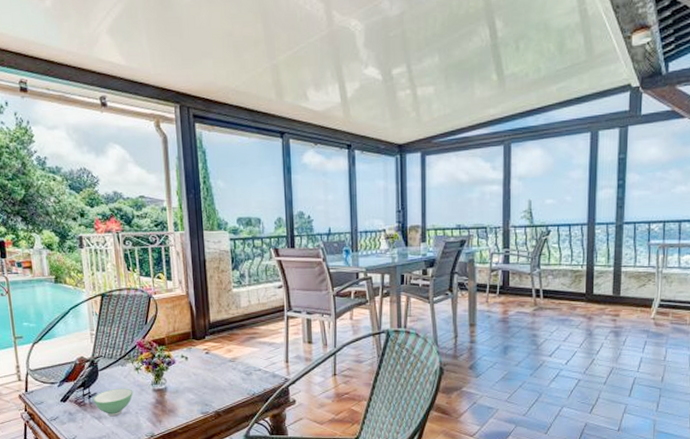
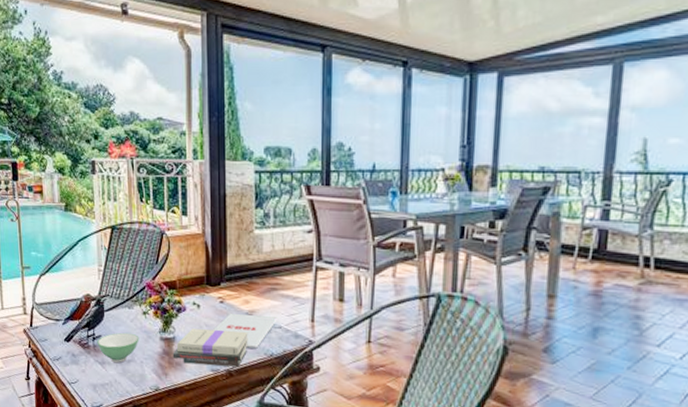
books: none [165,376,233,410] -> present [172,328,248,367]
magazine: none [201,362,257,390] -> present [213,314,277,349]

